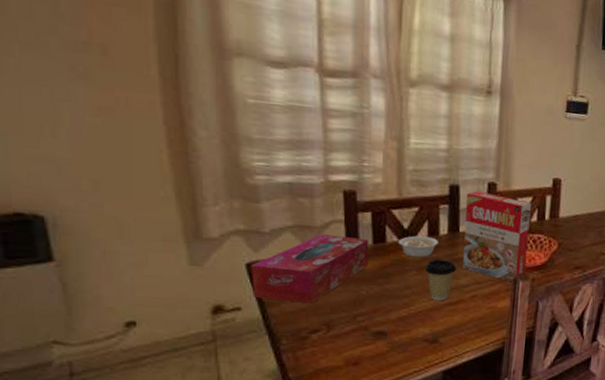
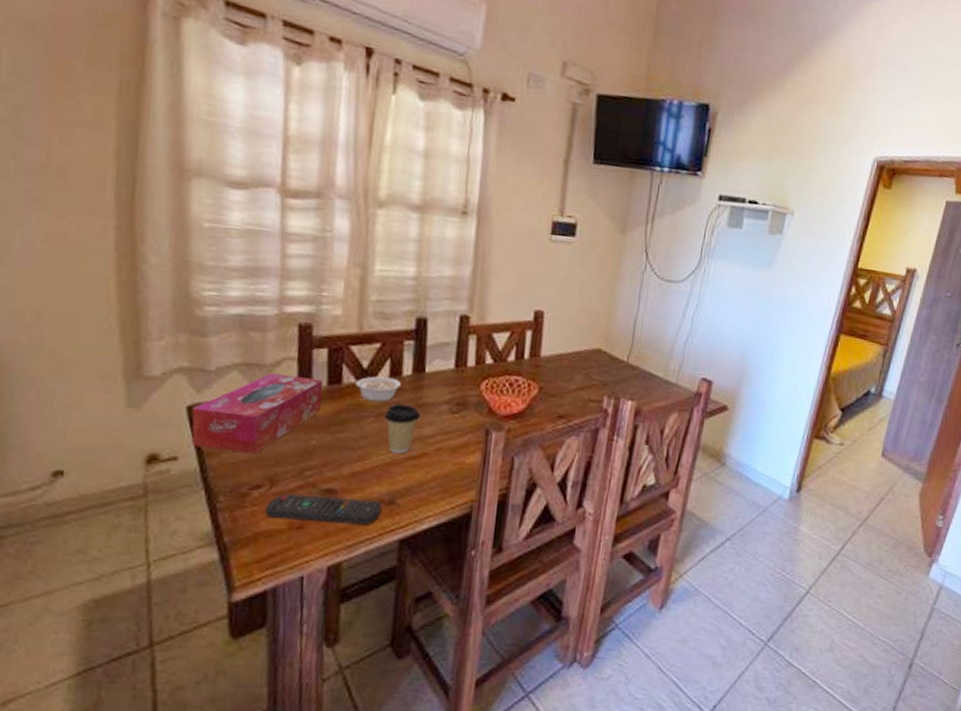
remote control: none [324,336,427,360] -> present [265,493,383,525]
cereal box: present [463,190,531,283] -> none [427,324,508,434]

